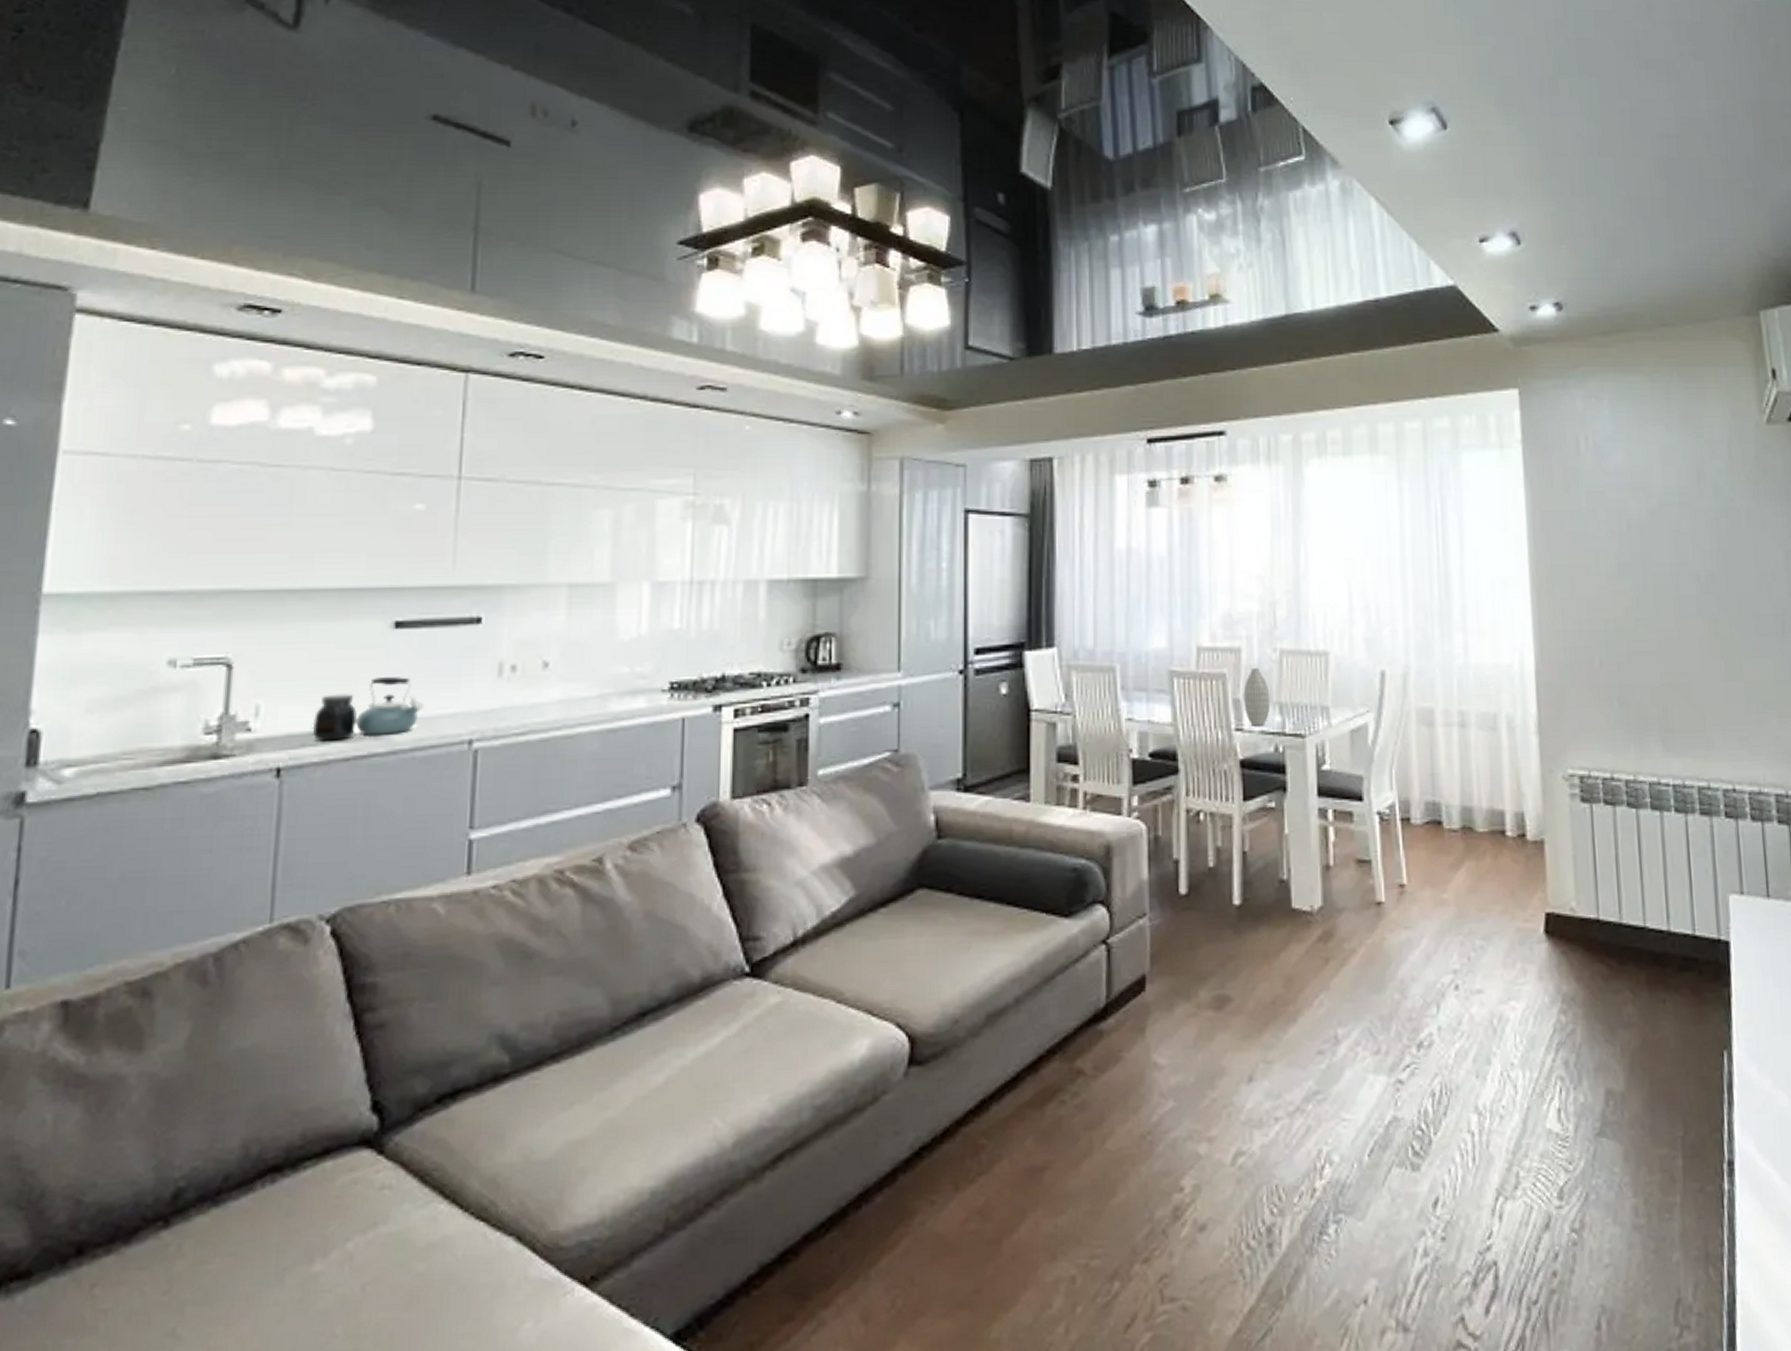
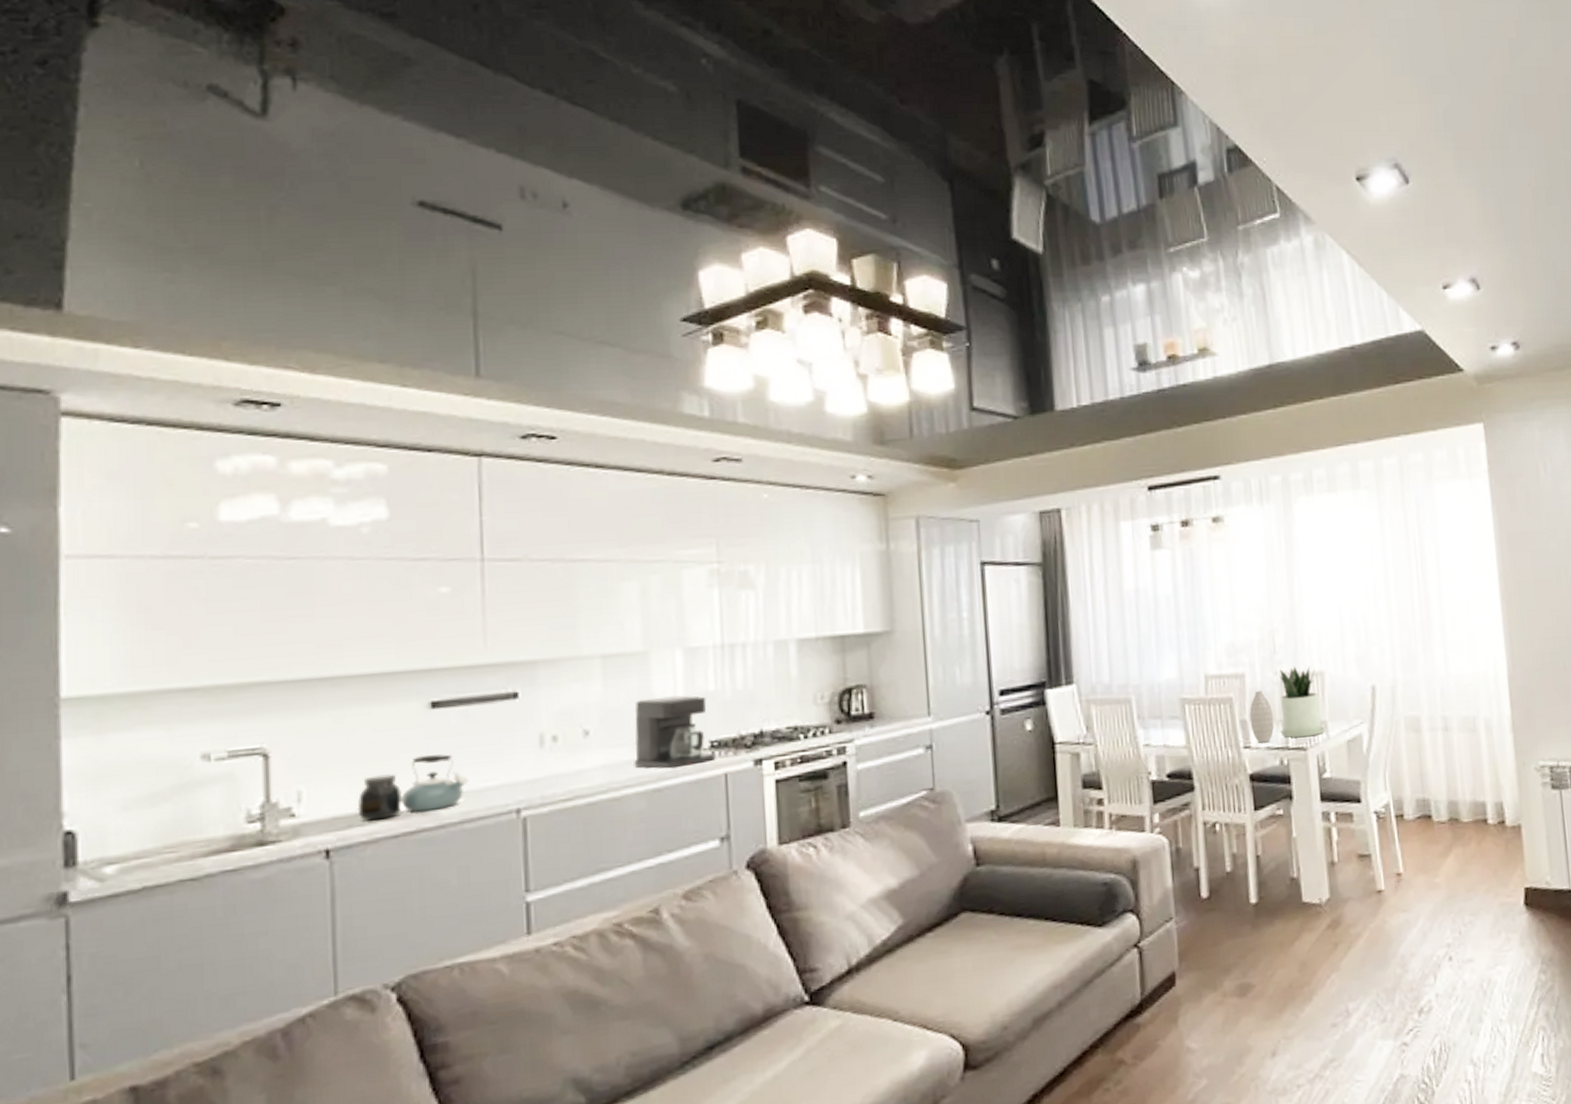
coffee maker: none [591,631,674,710] -> present [634,695,716,769]
planter: none [1276,643,1328,723] -> present [1279,666,1326,738]

